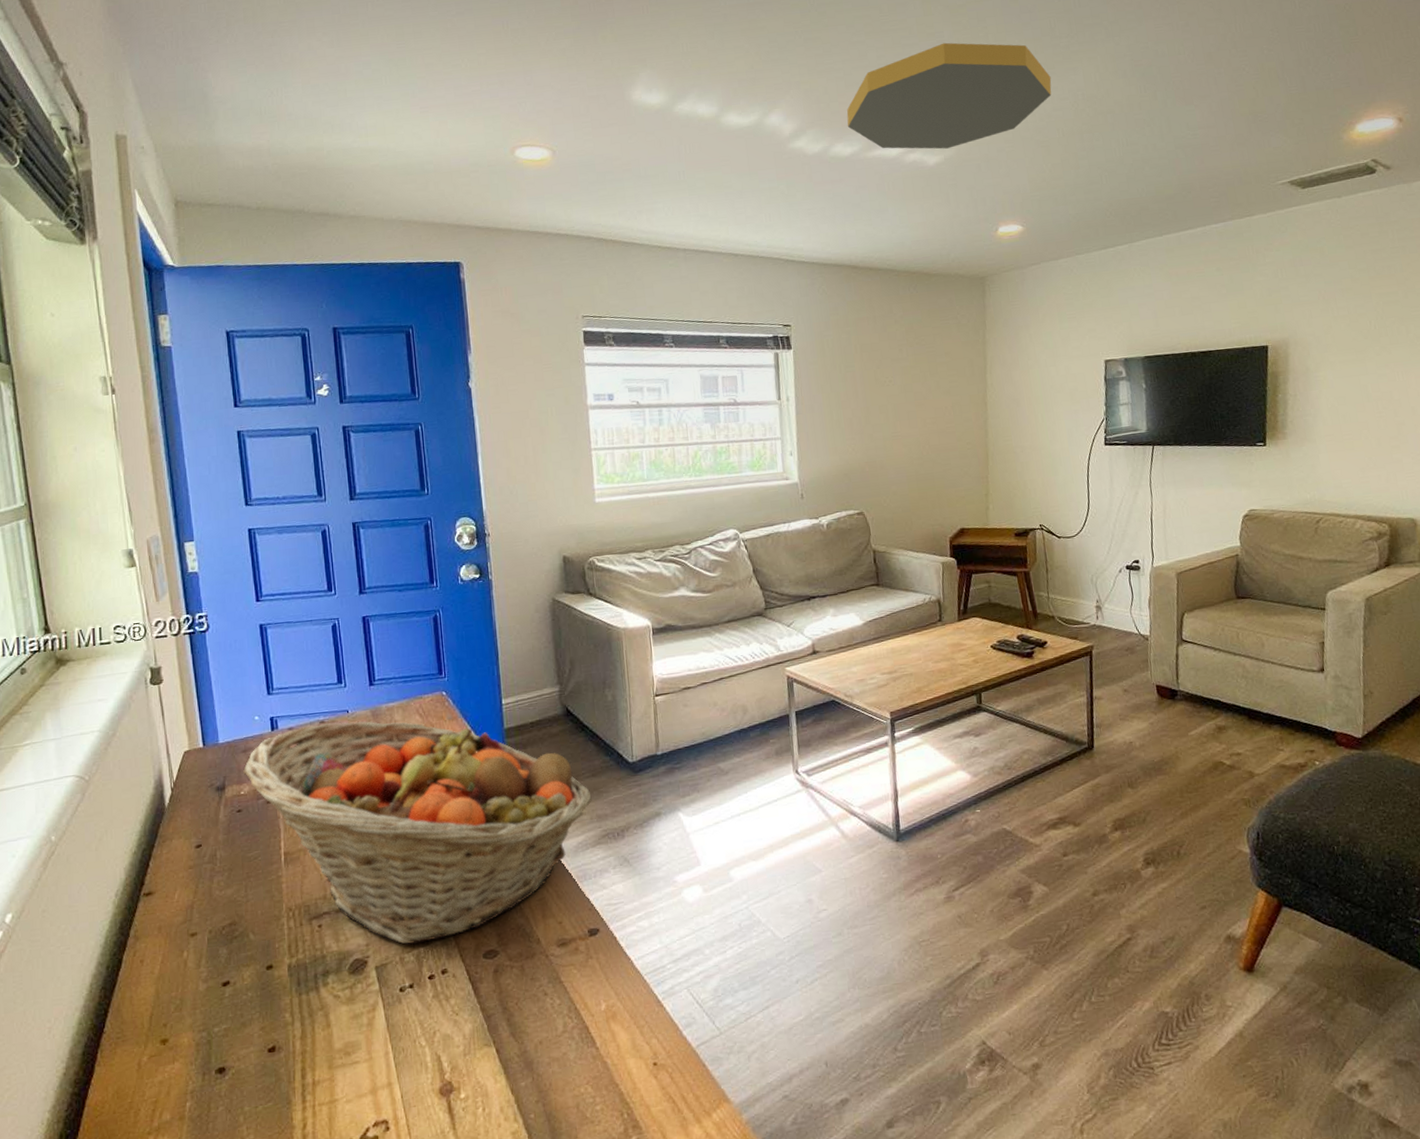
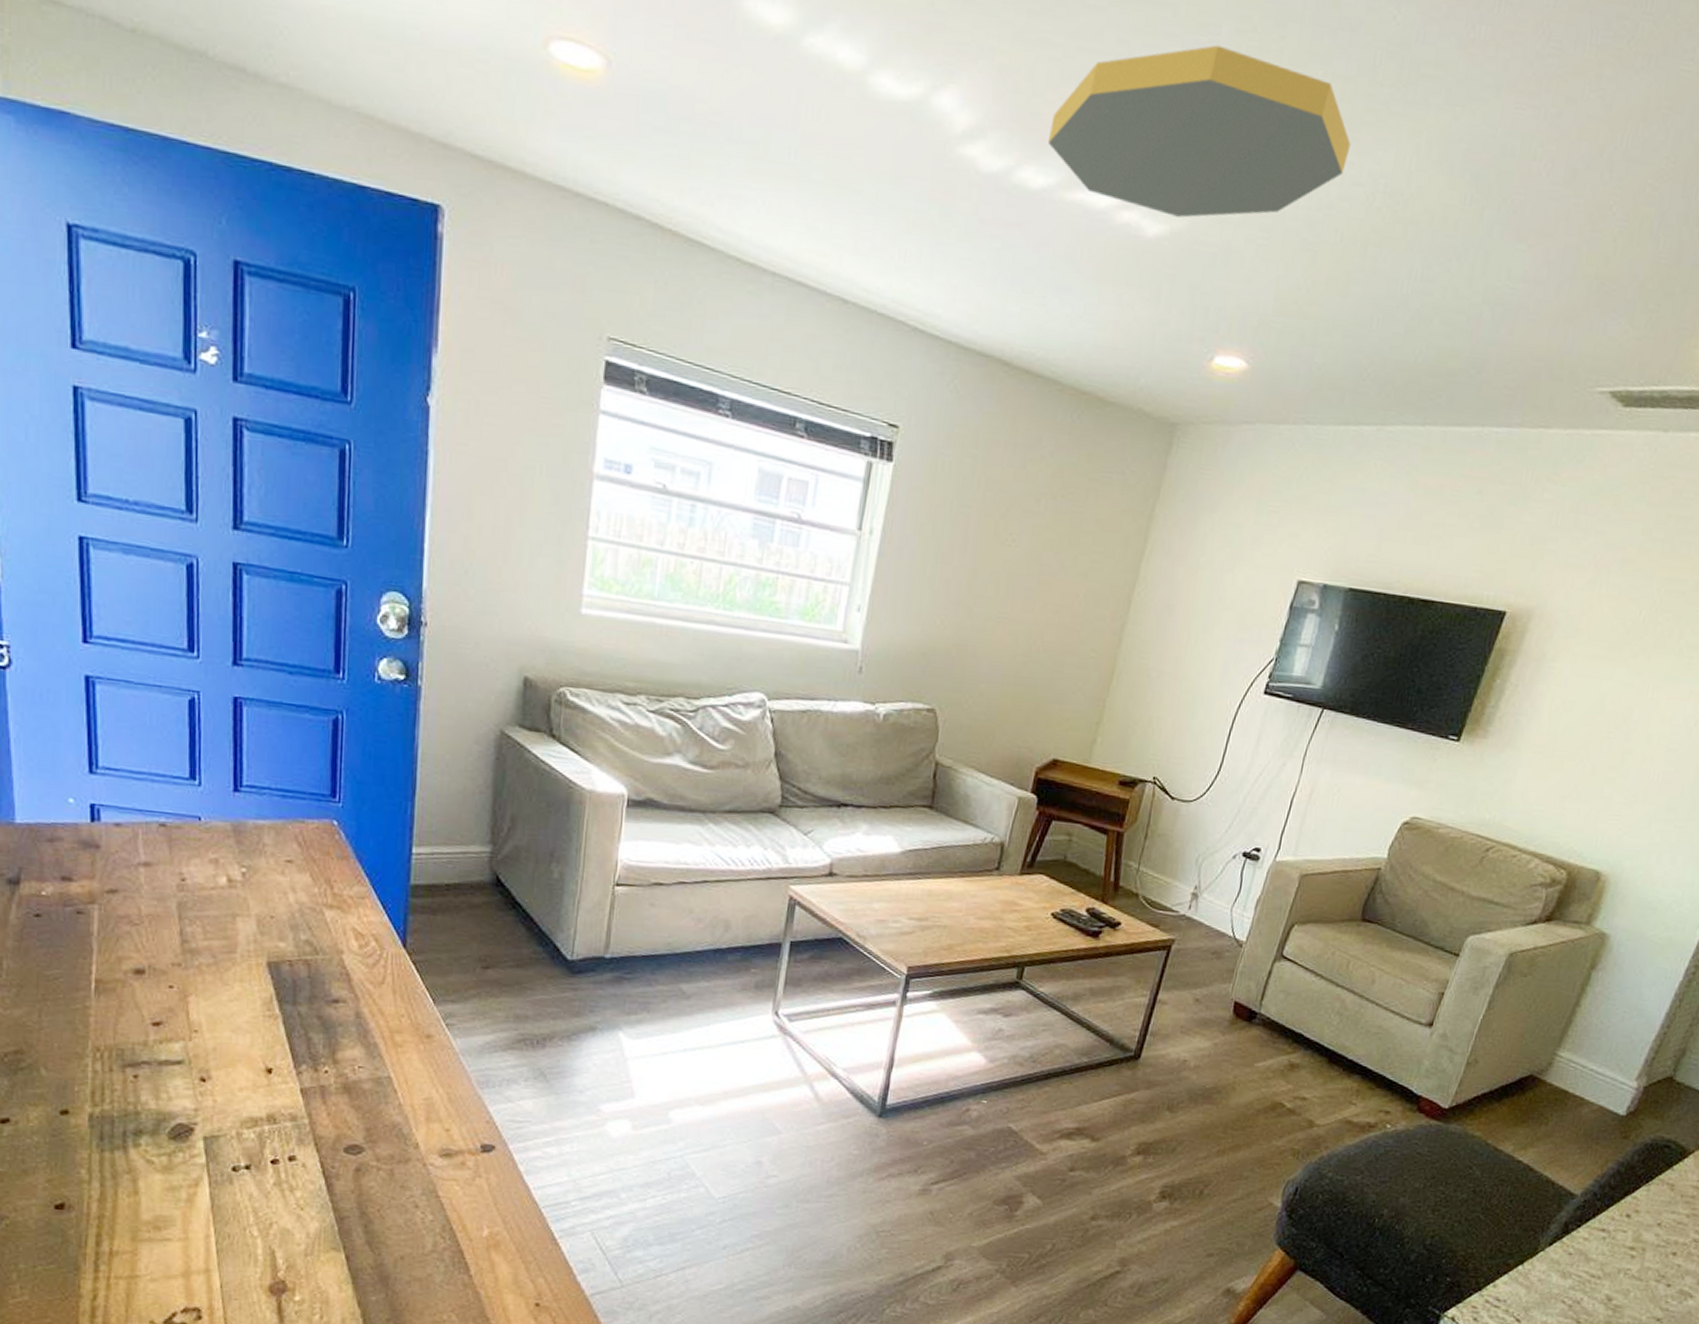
fruit basket: present [242,721,592,945] -> none [45,825,512,1121]

